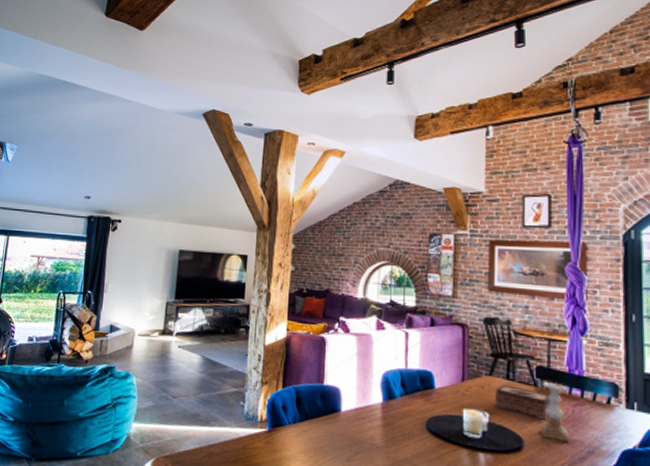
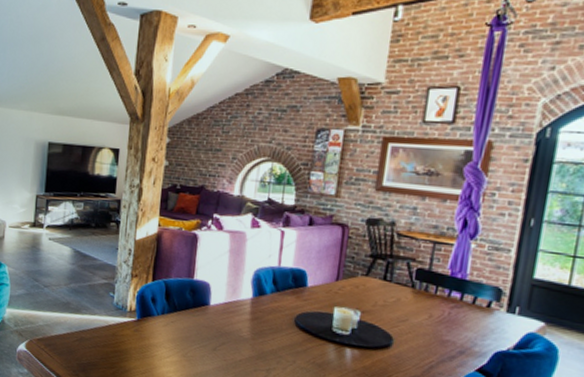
tissue box: present [495,384,552,420] -> none [368,285,428,321]
candle holder: present [541,382,570,442] -> none [412,284,448,342]

